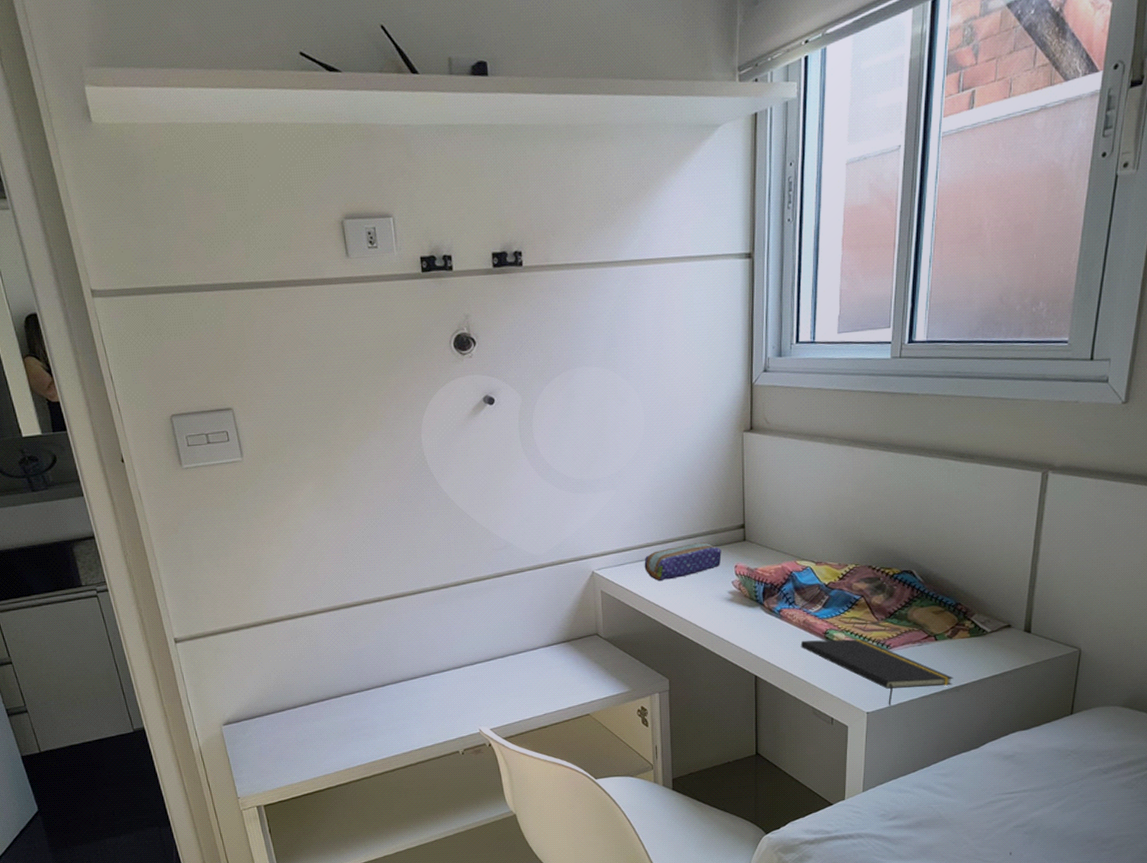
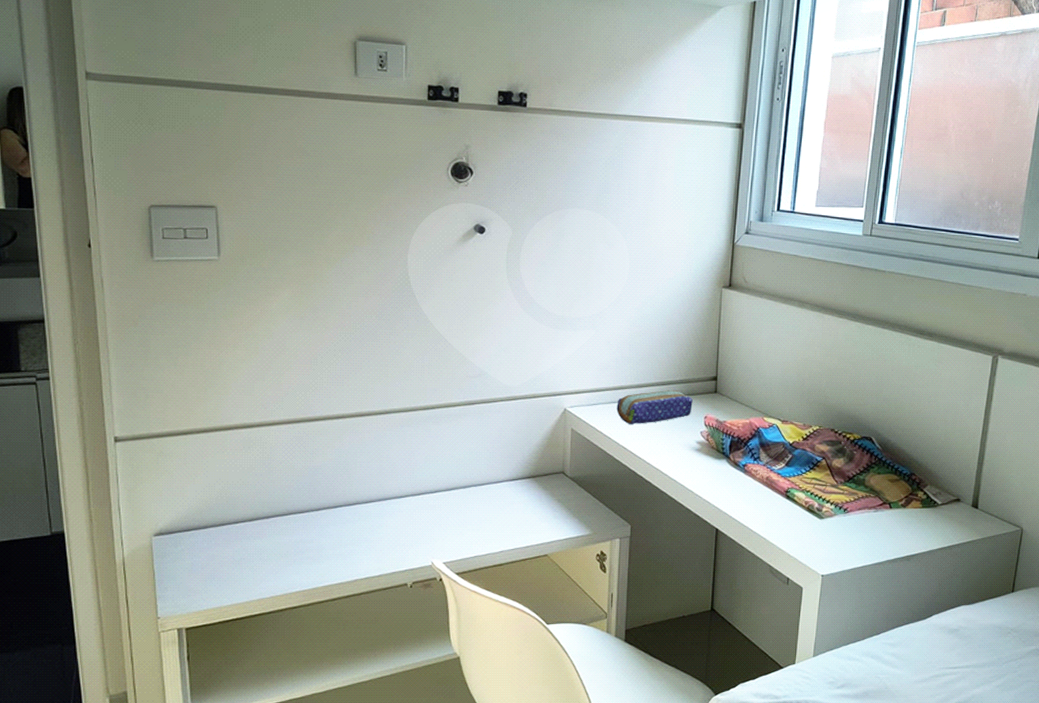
notepad: present [800,638,954,706] -> none [762,497,905,570]

